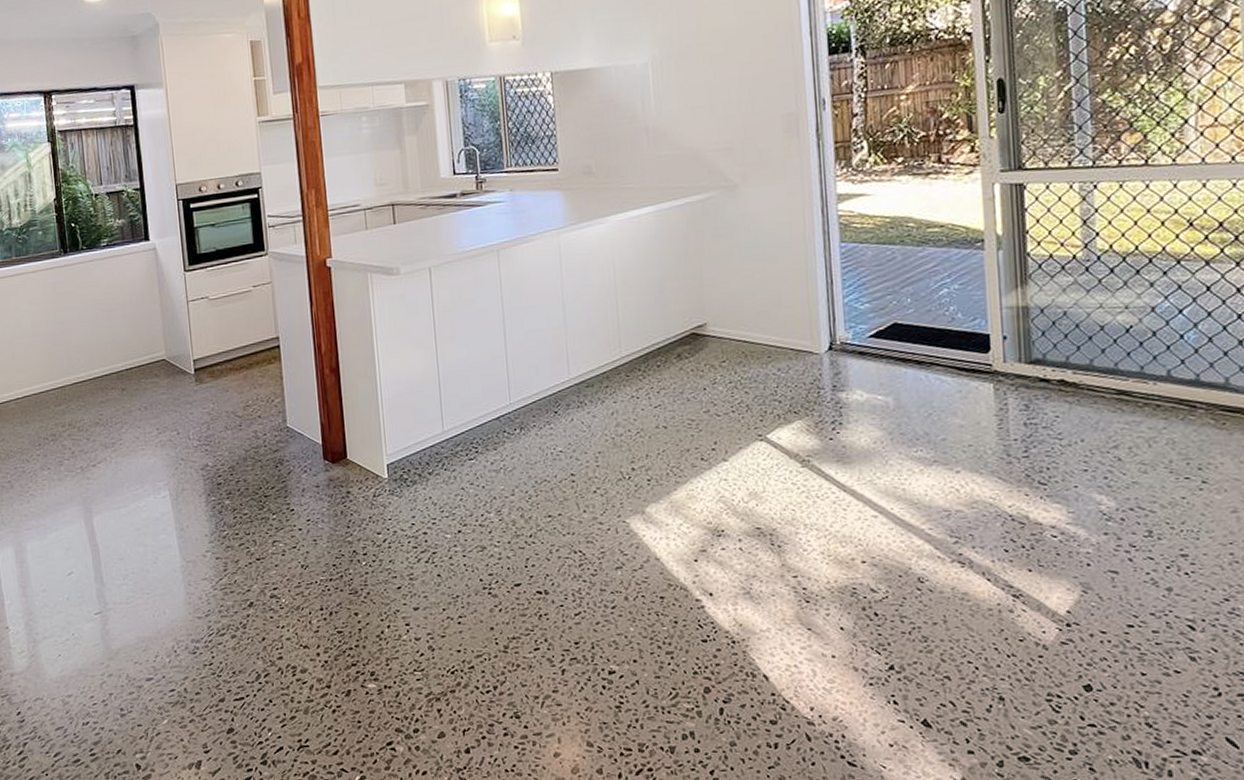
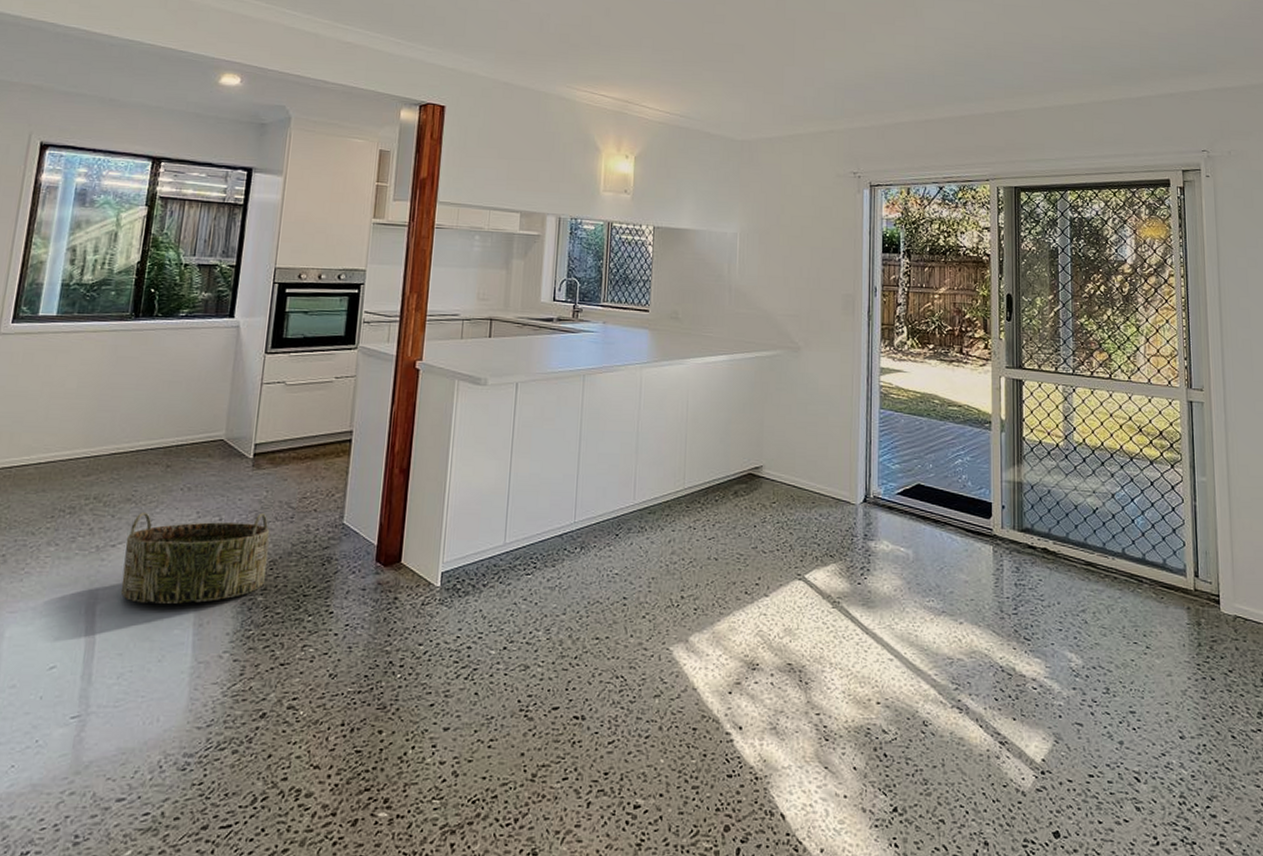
basket: none [103,424,228,514] -> present [120,513,270,604]

